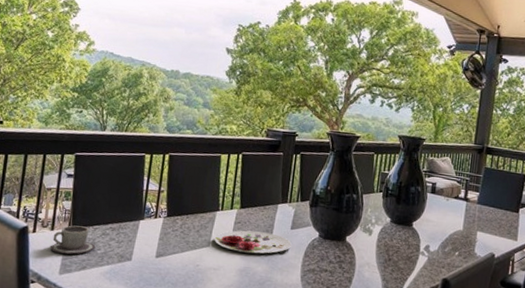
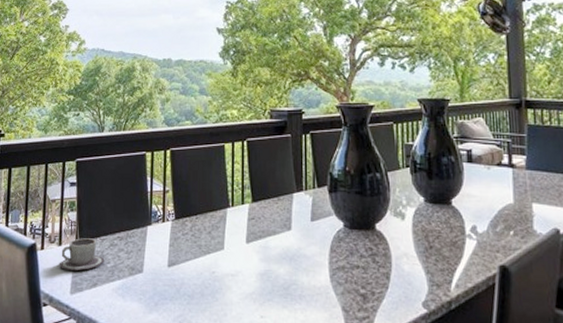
plate: present [214,230,291,254] -> none [228,227,314,254]

